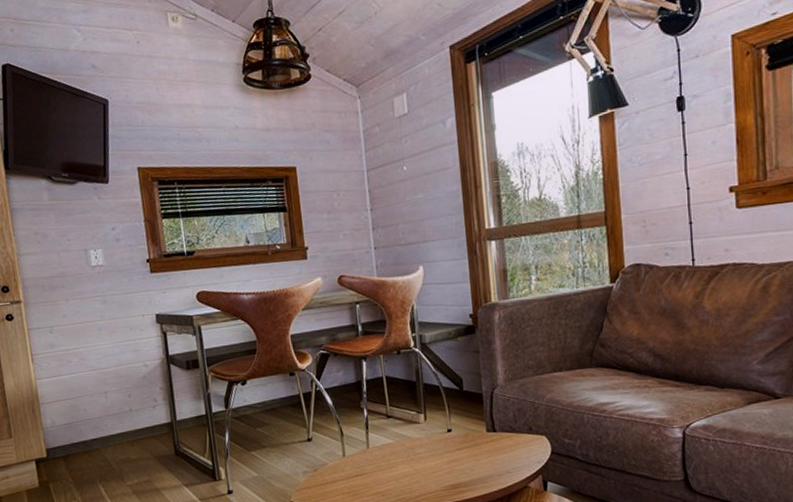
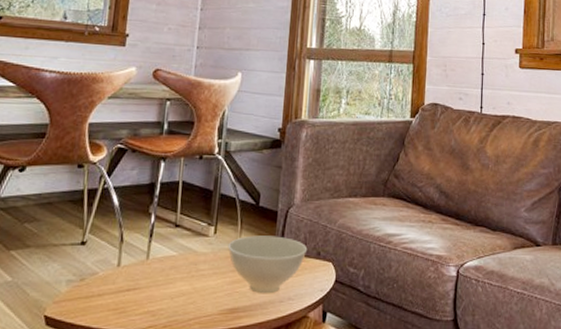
bowl: none [439,416,519,470] -> present [227,235,308,294]

